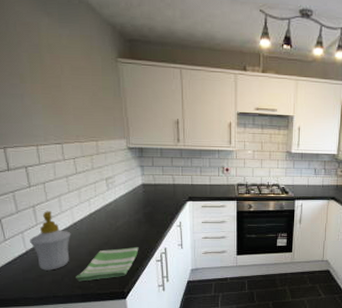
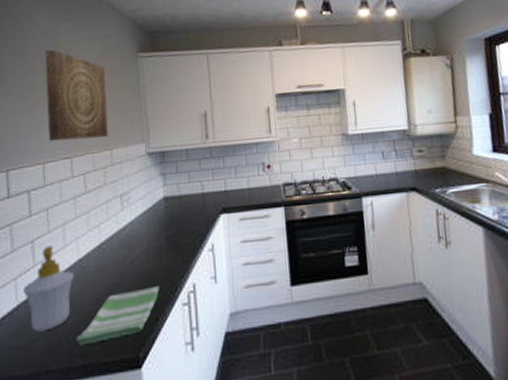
wall art: none [28,41,94,130] -> present [44,49,109,142]

